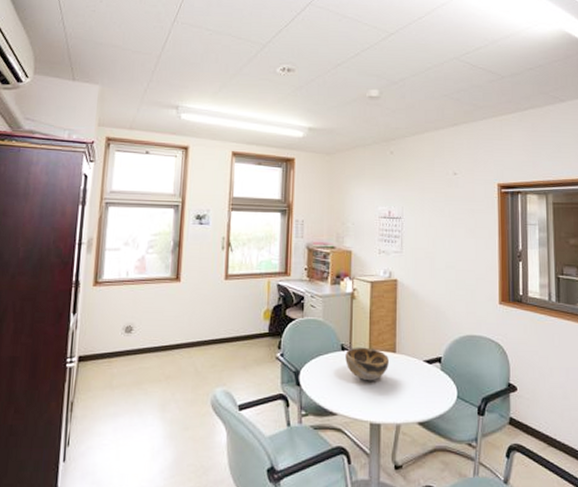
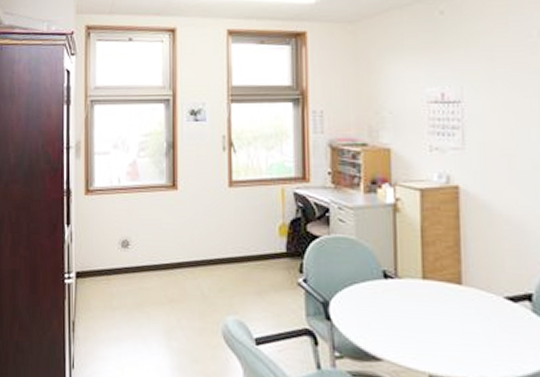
decorative bowl: present [345,347,389,381] -> none [389,274,452,321]

